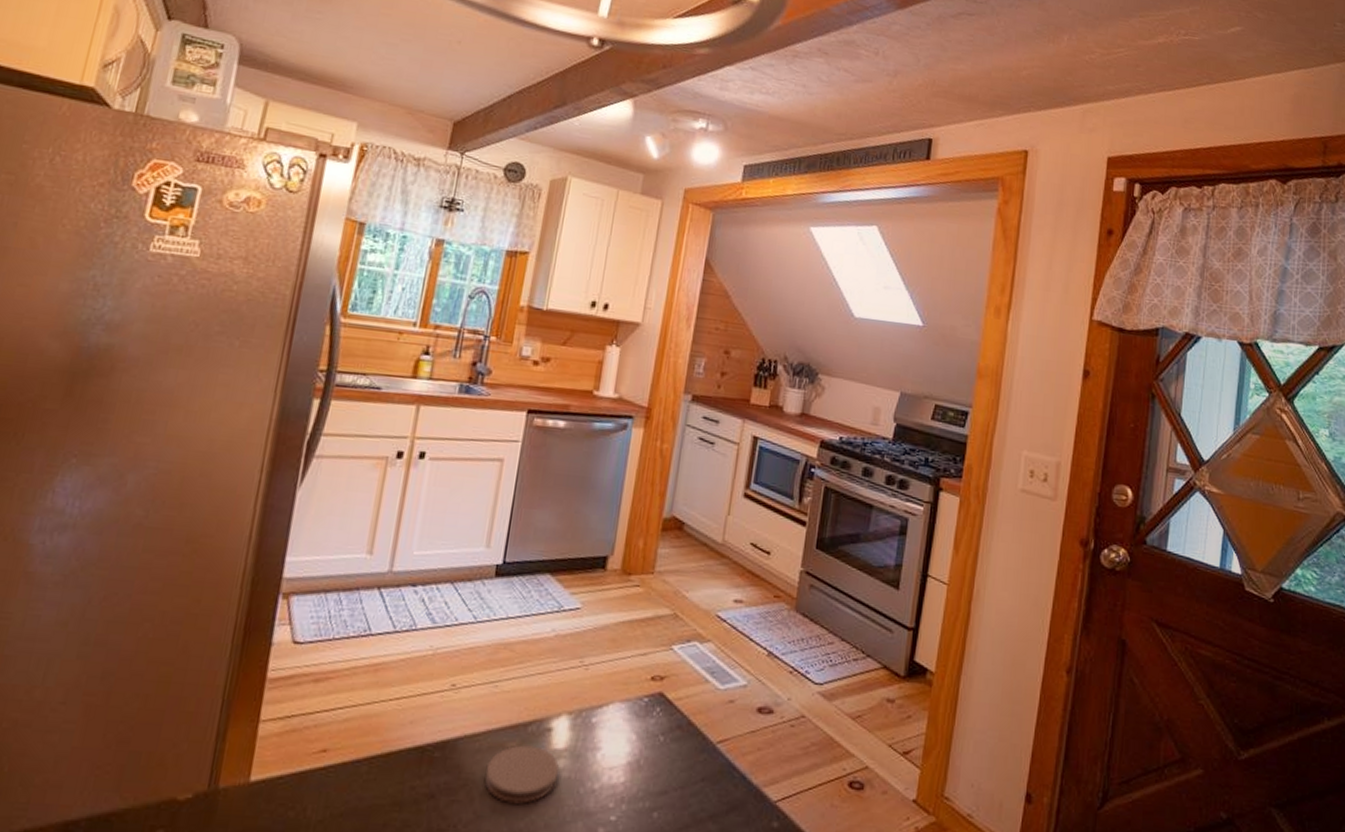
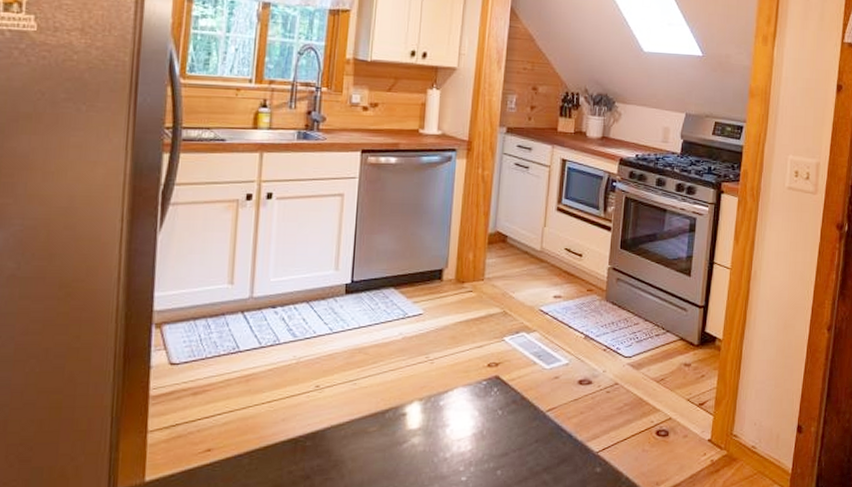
coaster: present [484,745,560,804] -> none [351,428,416,476]

